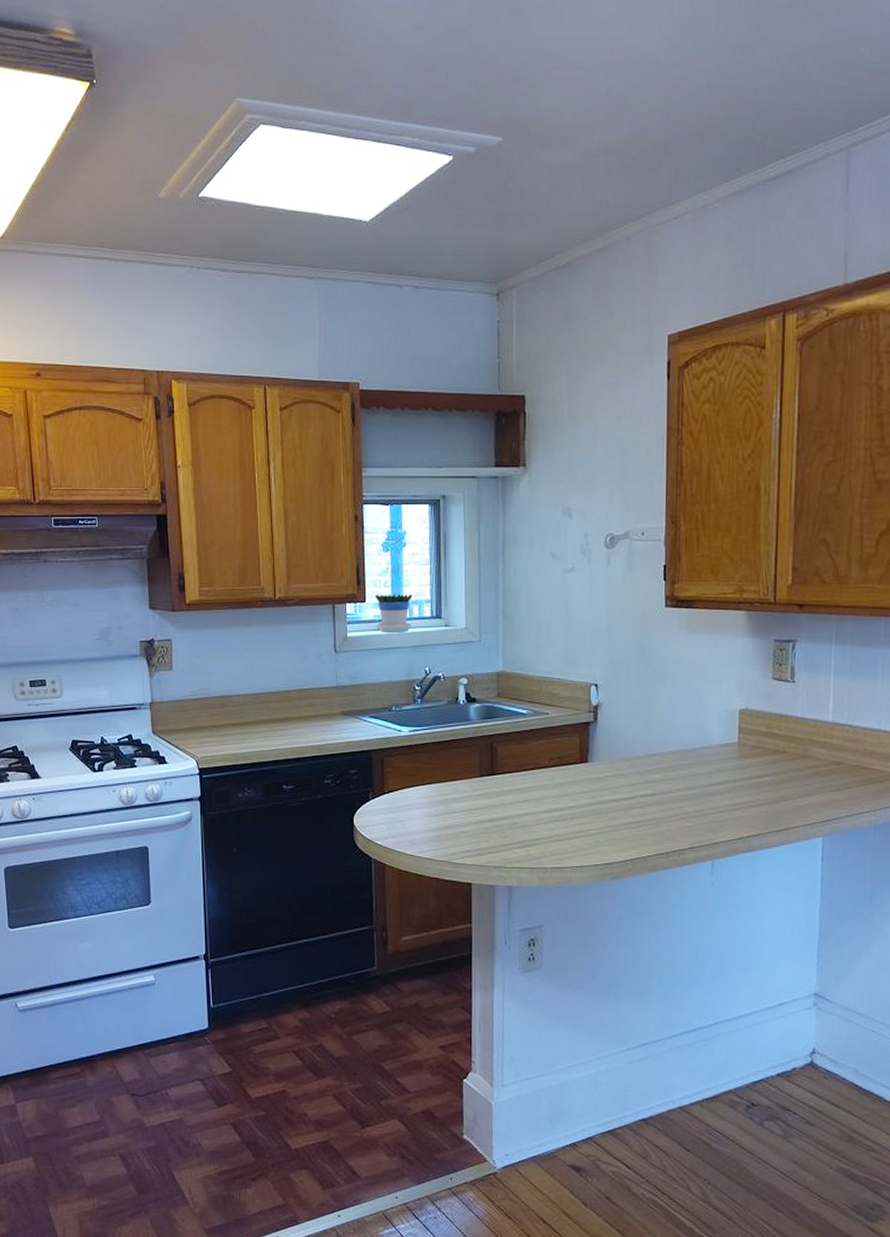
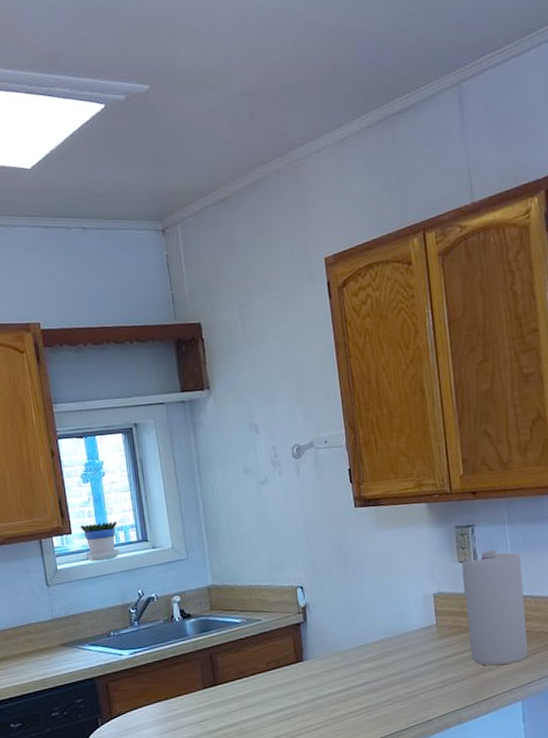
paper towel holder: none [772,670,844,795] -> present [461,550,529,666]

